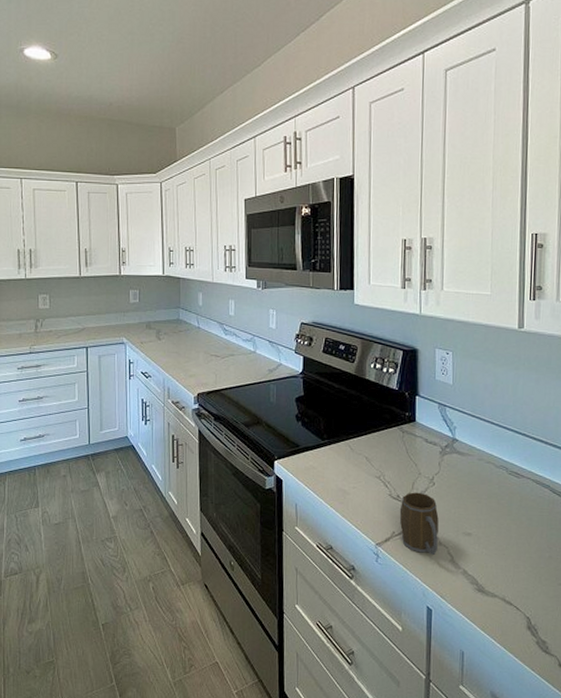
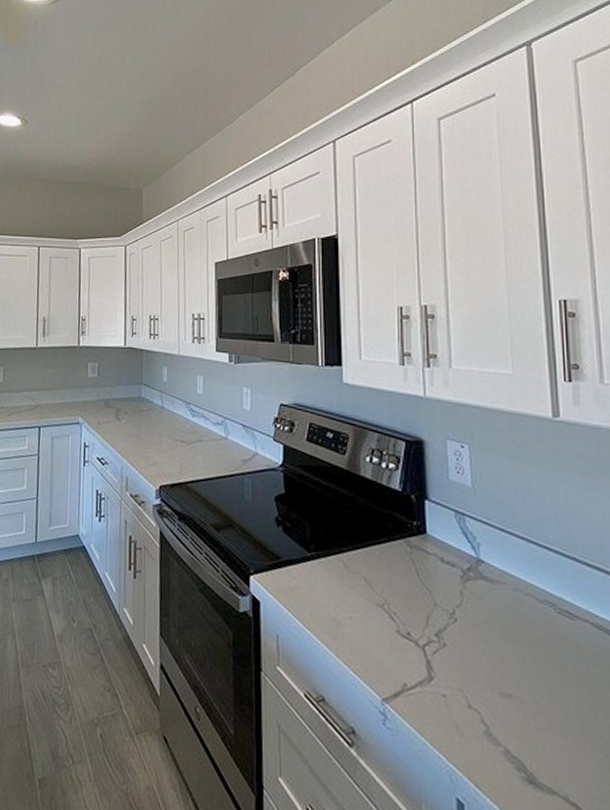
mug: present [399,492,439,555] -> none [411,629,466,722]

